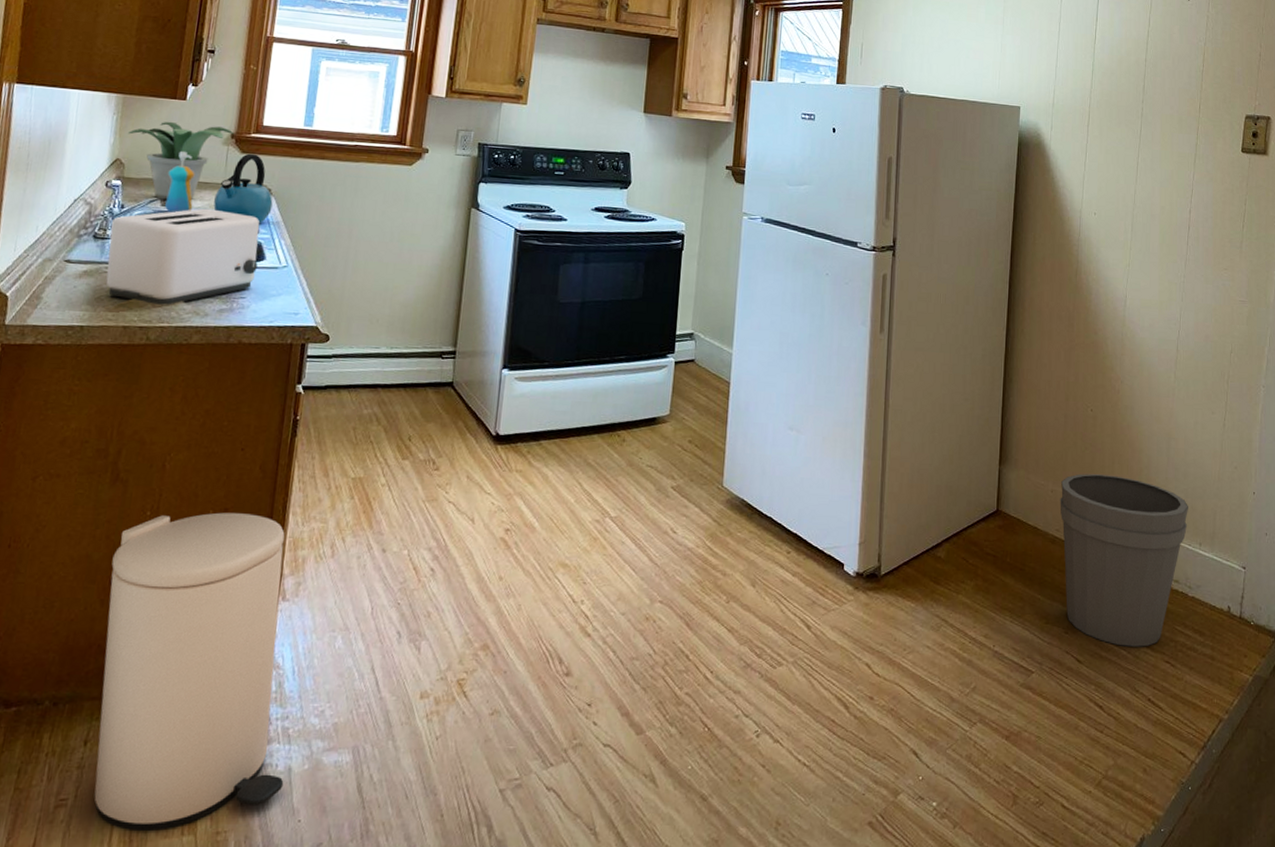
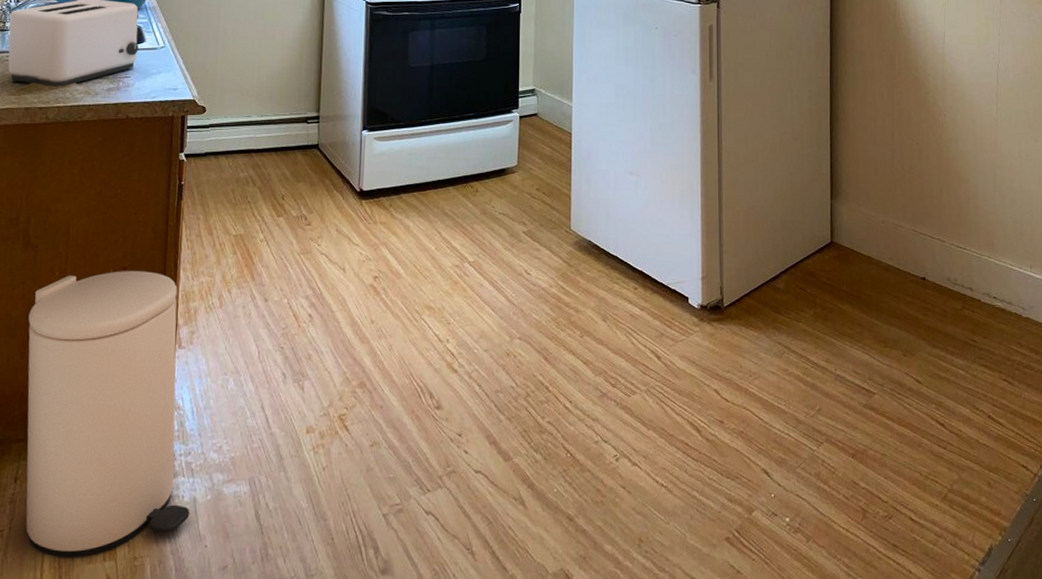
bucket: present [1060,473,1188,647] -> none [891,204,1017,367]

